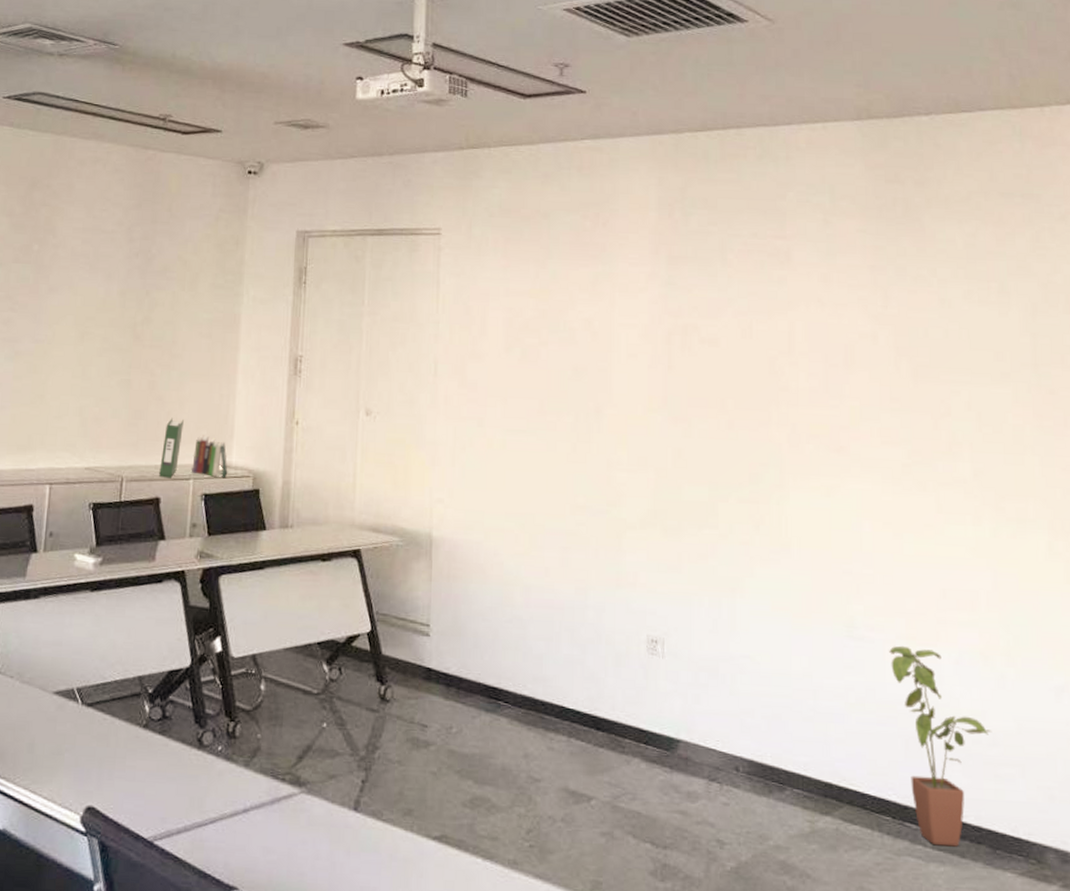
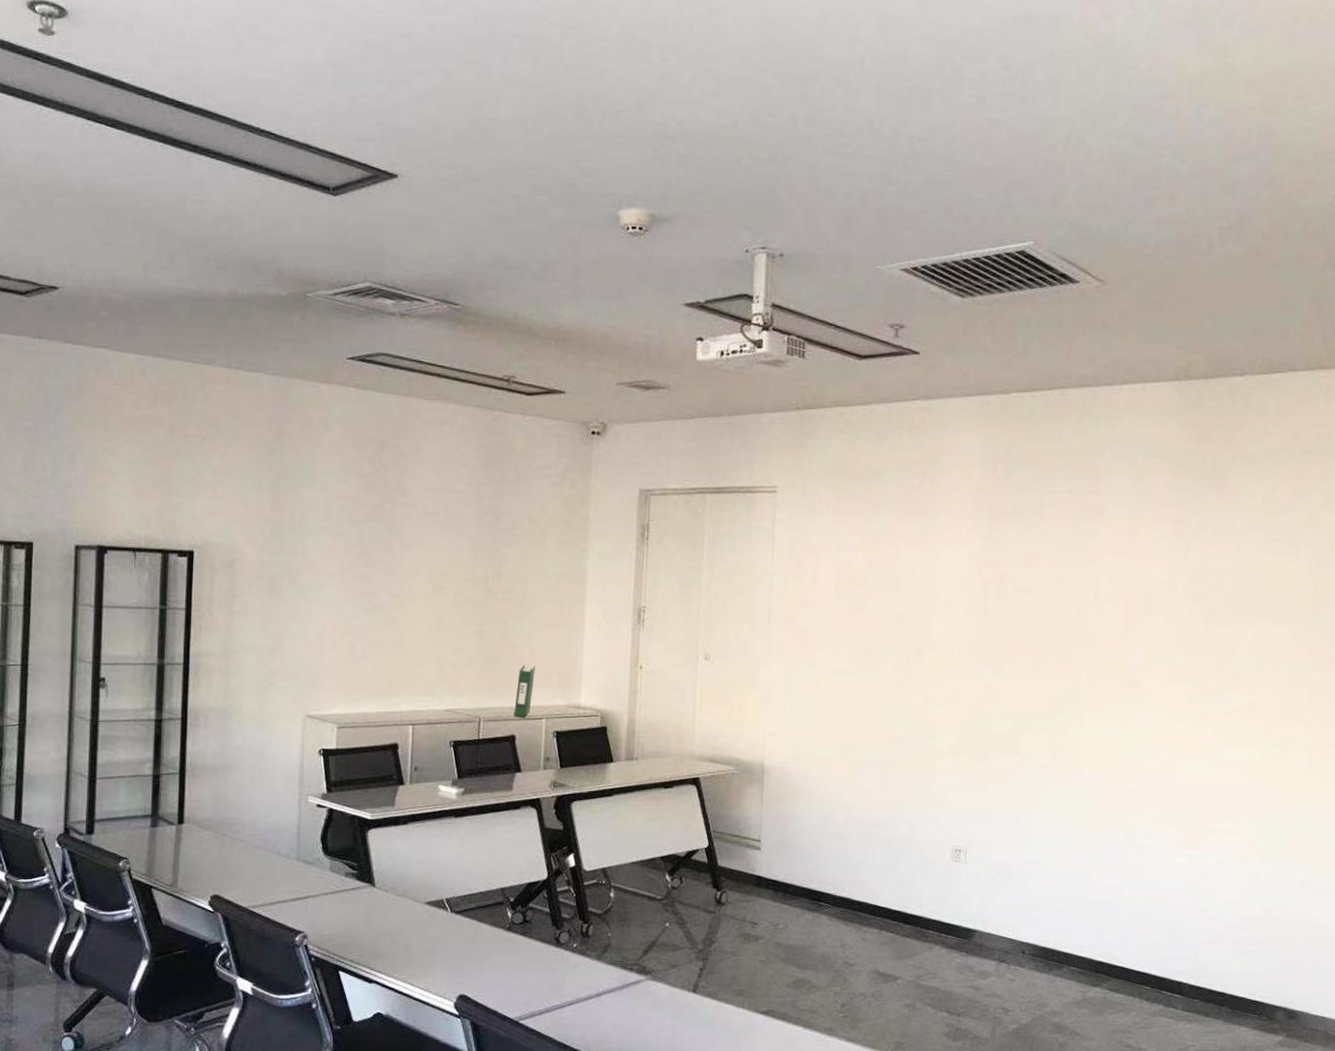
books: present [192,435,228,479] -> none [544,679,578,718]
house plant: present [889,645,992,847] -> none [1161,850,1242,1009]

